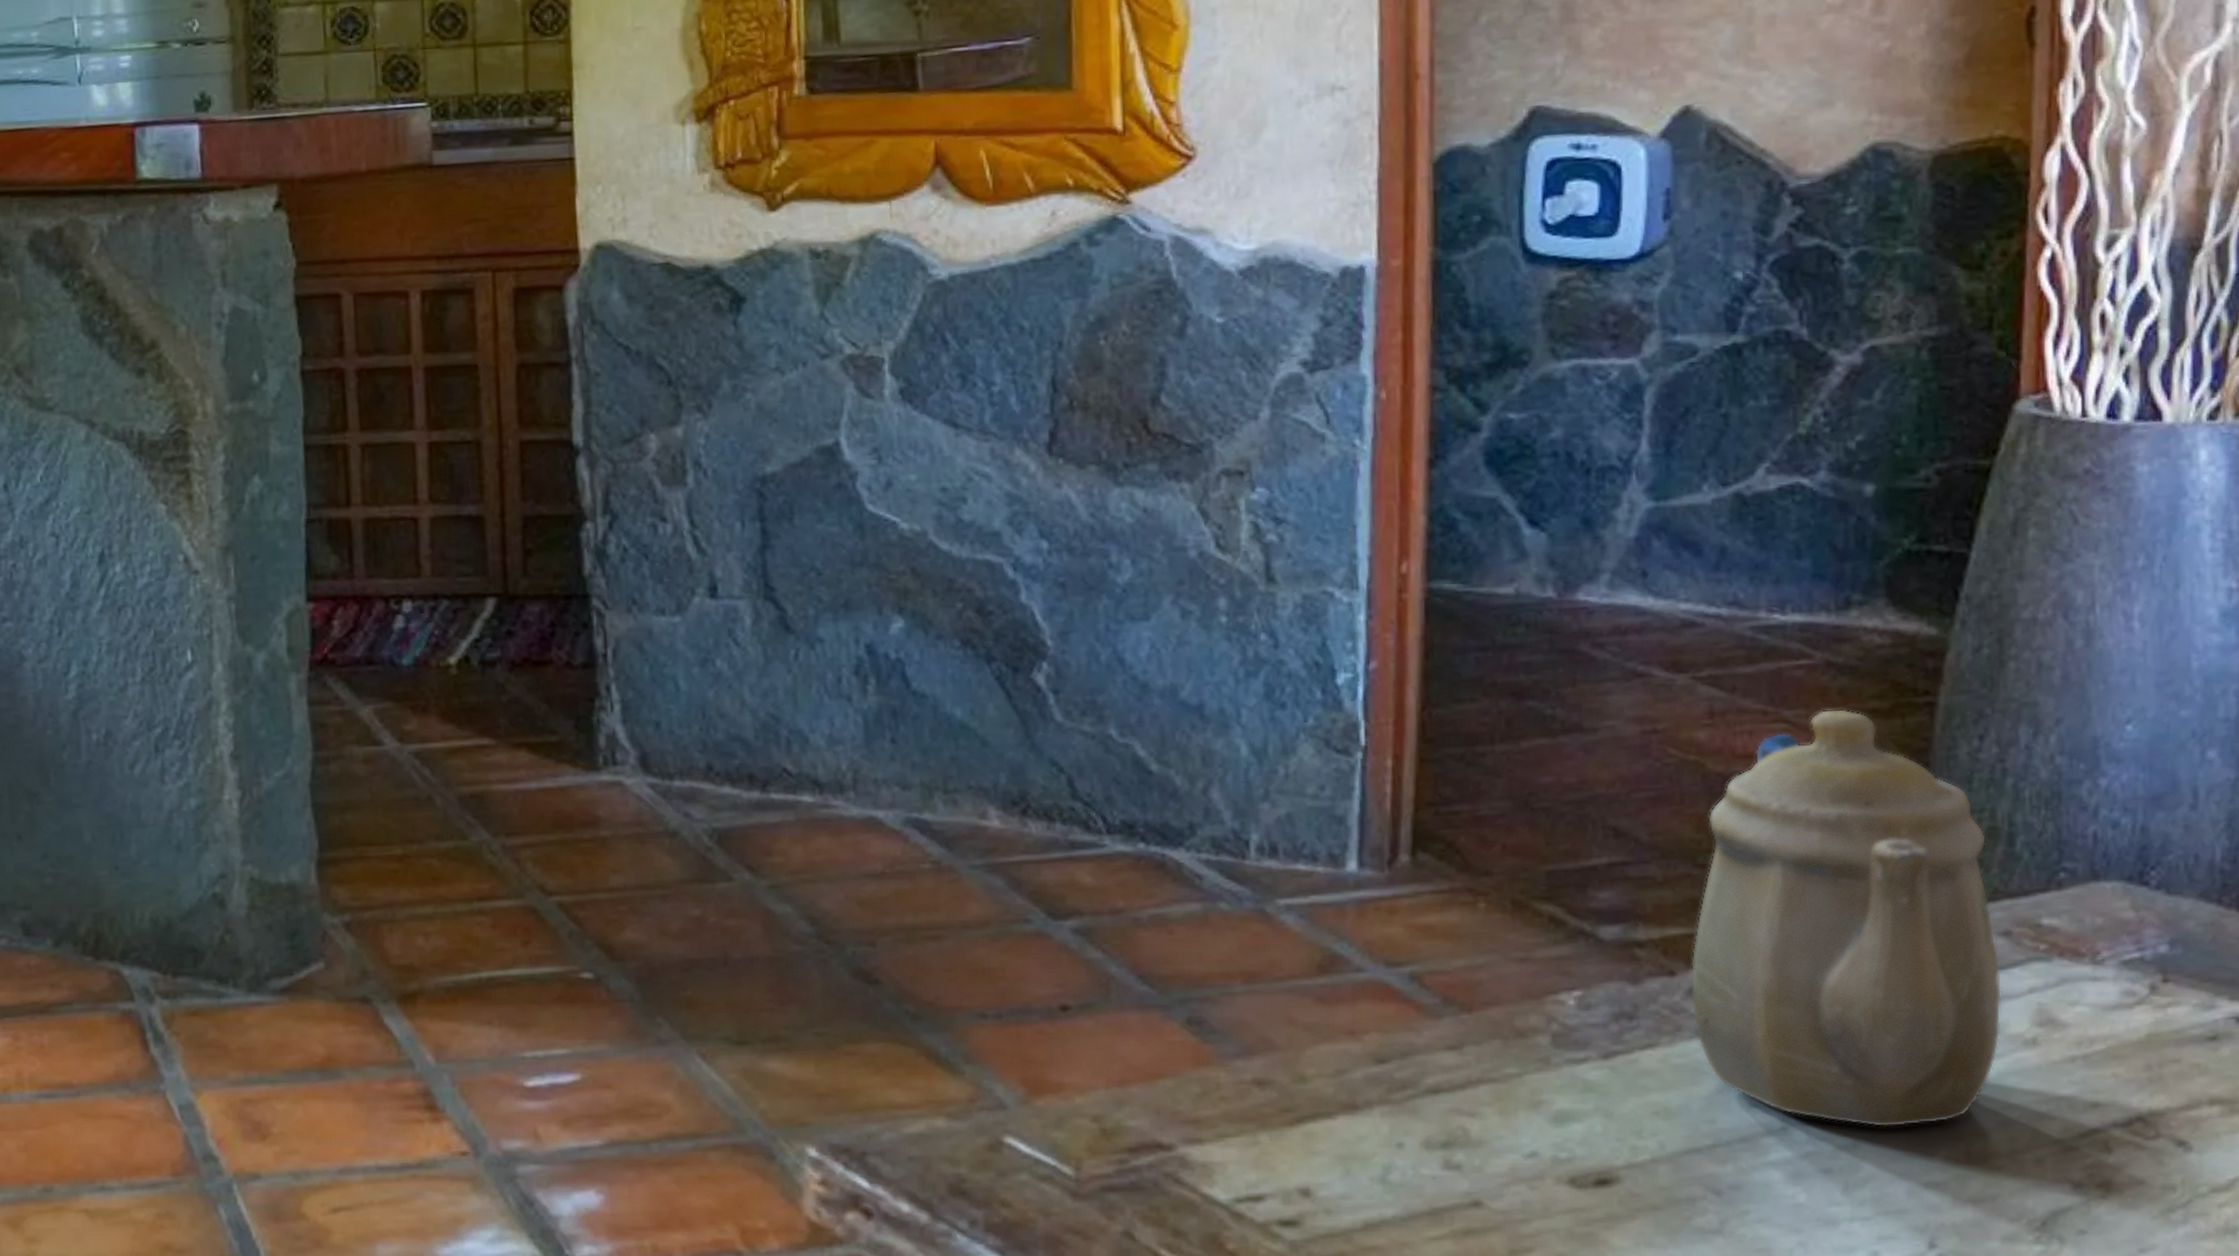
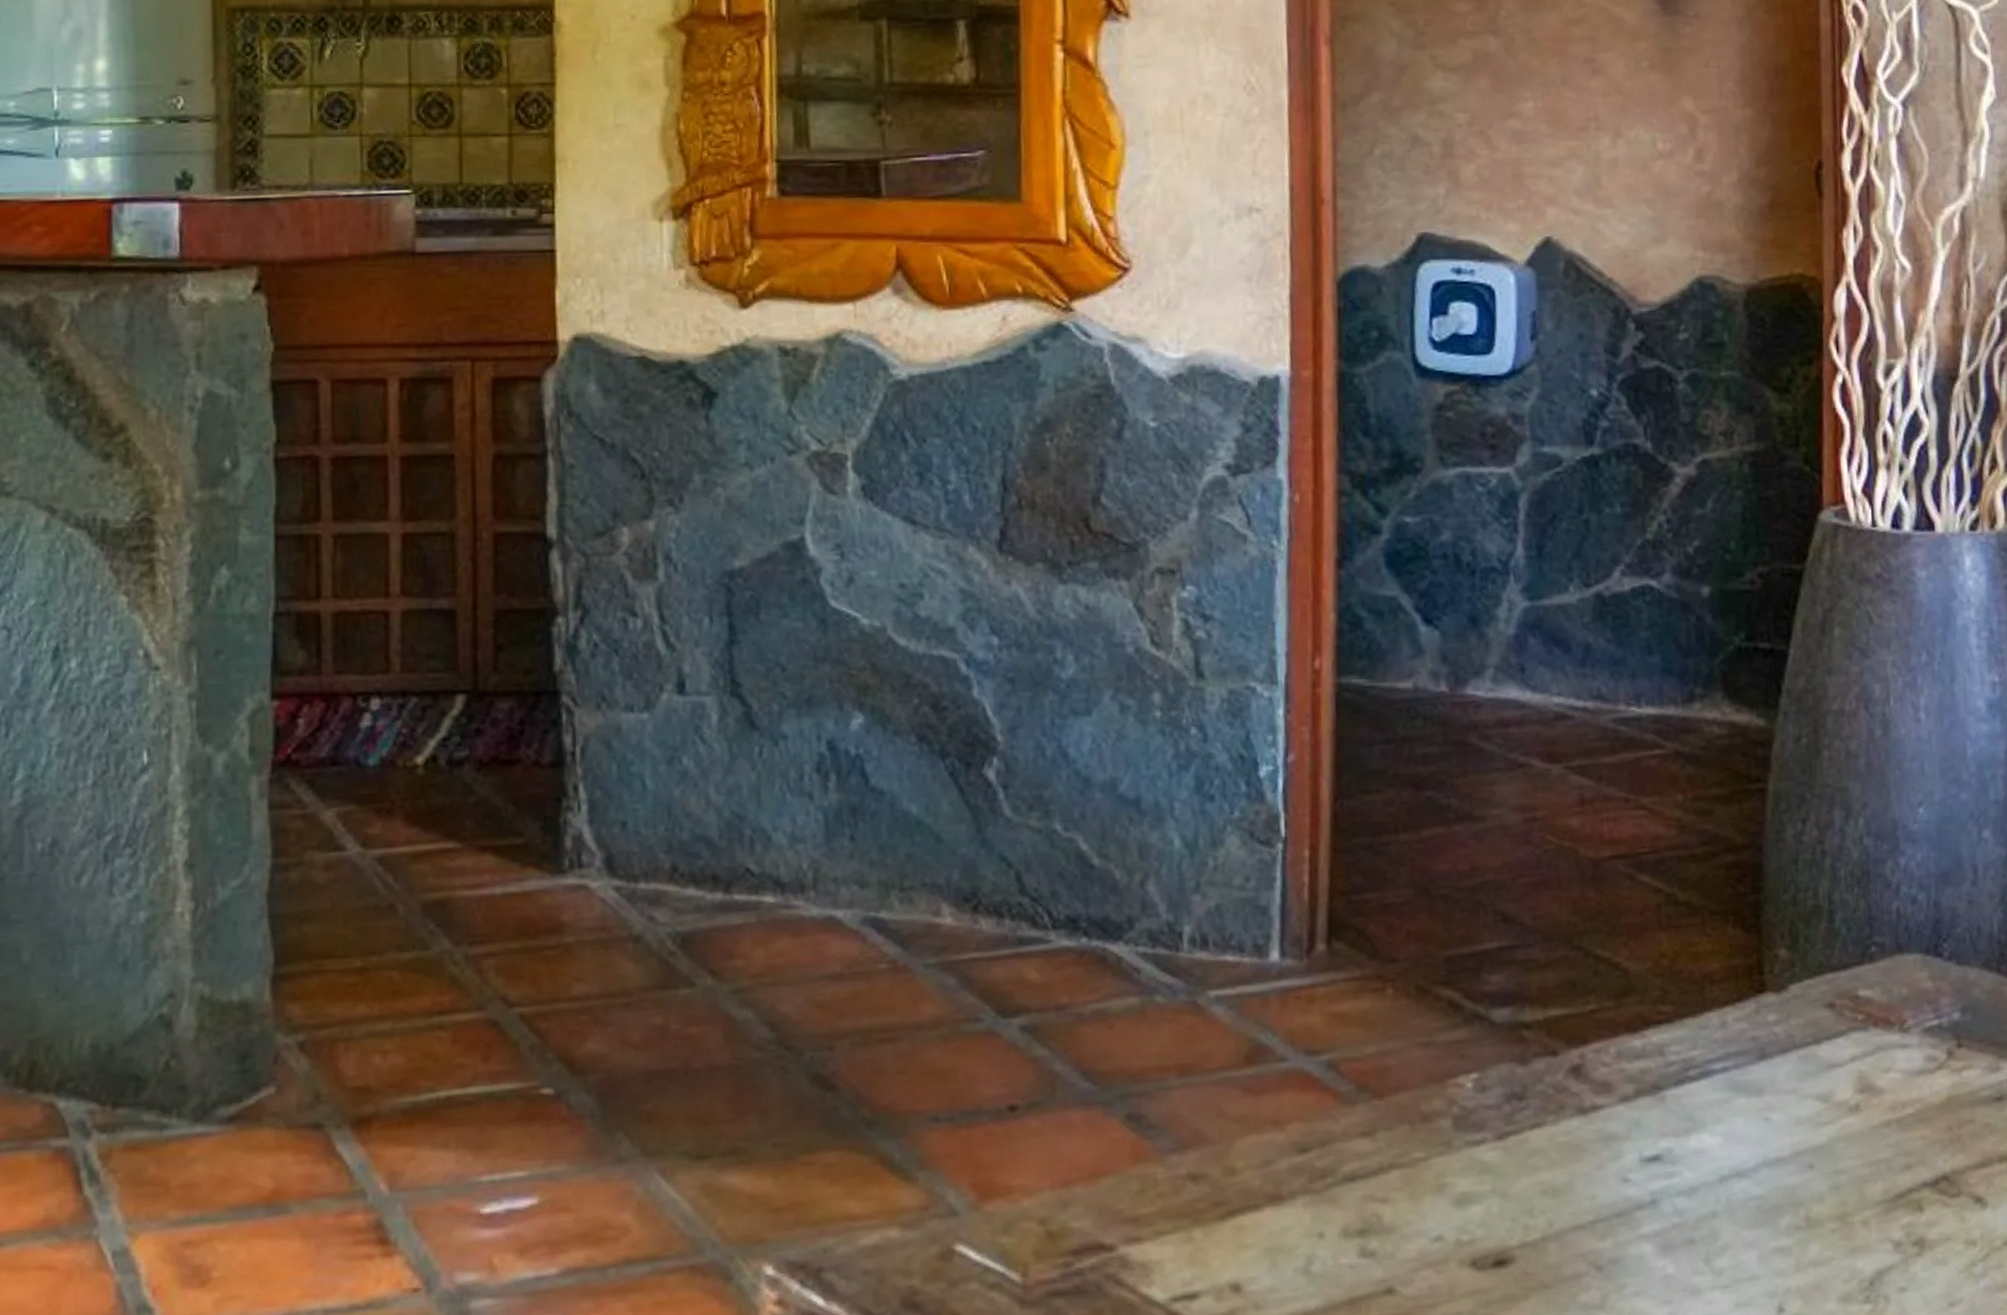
teapot: present [1690,708,2002,1128] -> none [1570,795,1830,1197]

